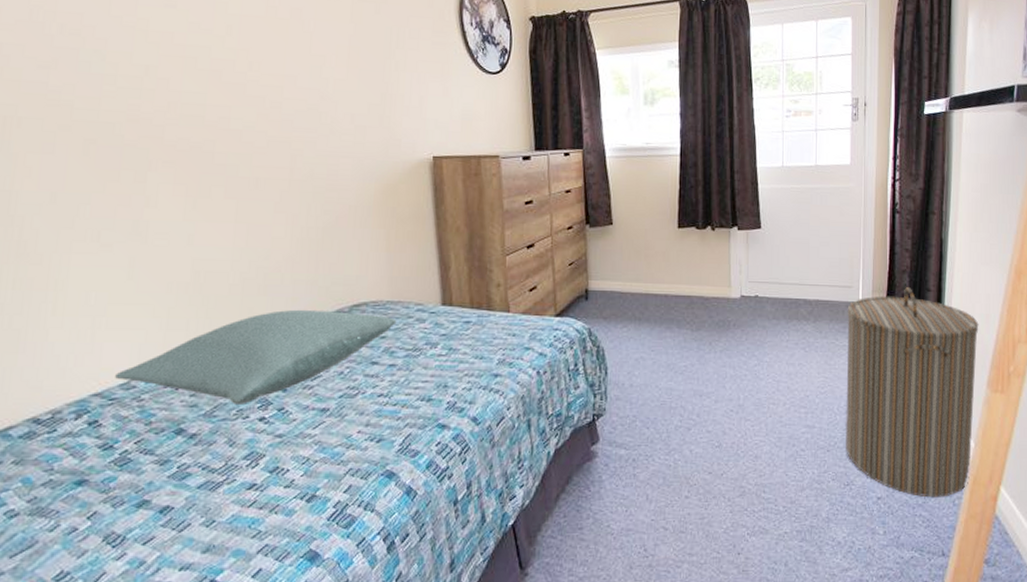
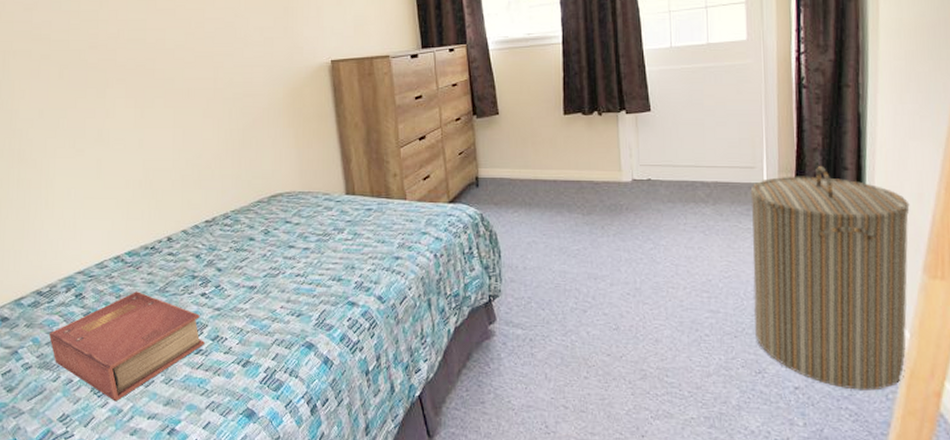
book: none [47,417,260,552] -> present [49,291,205,402]
pillow: present [115,309,397,404] -> none [92,200,308,282]

